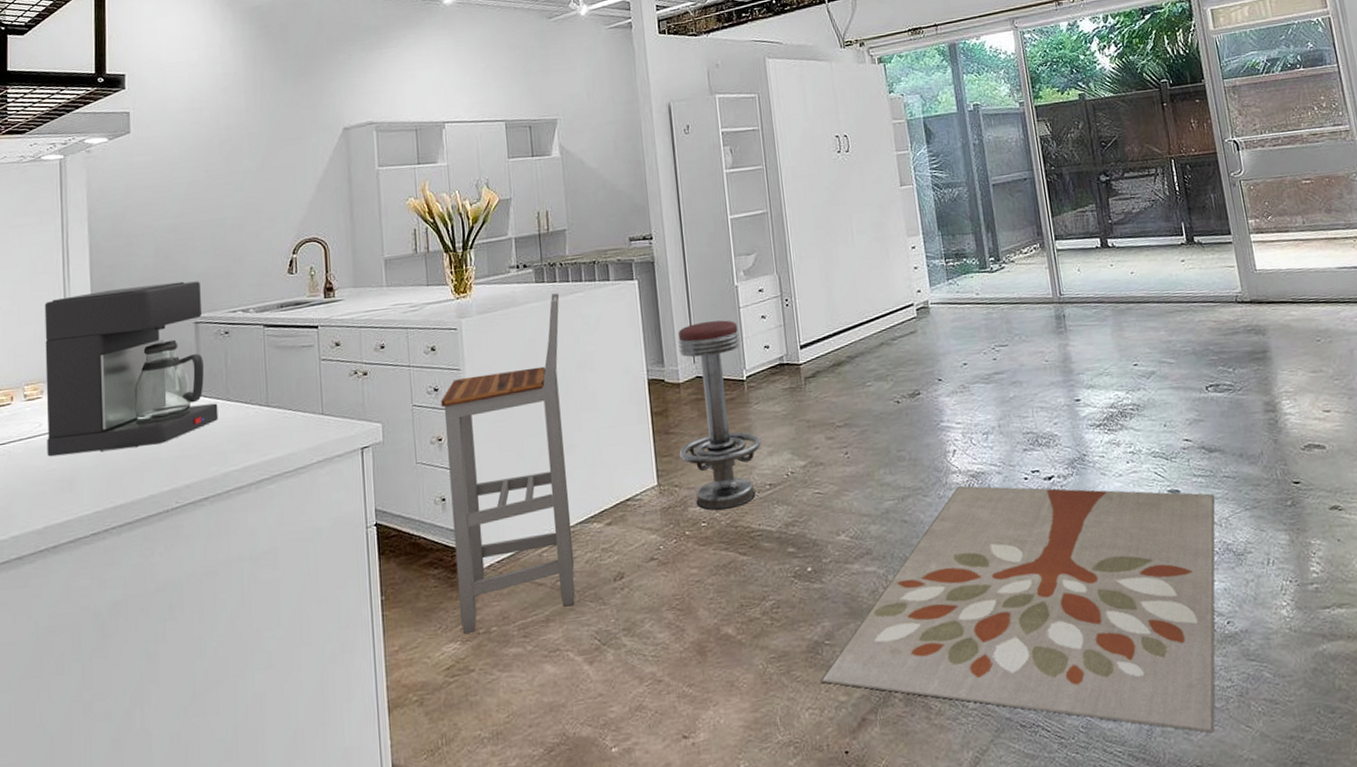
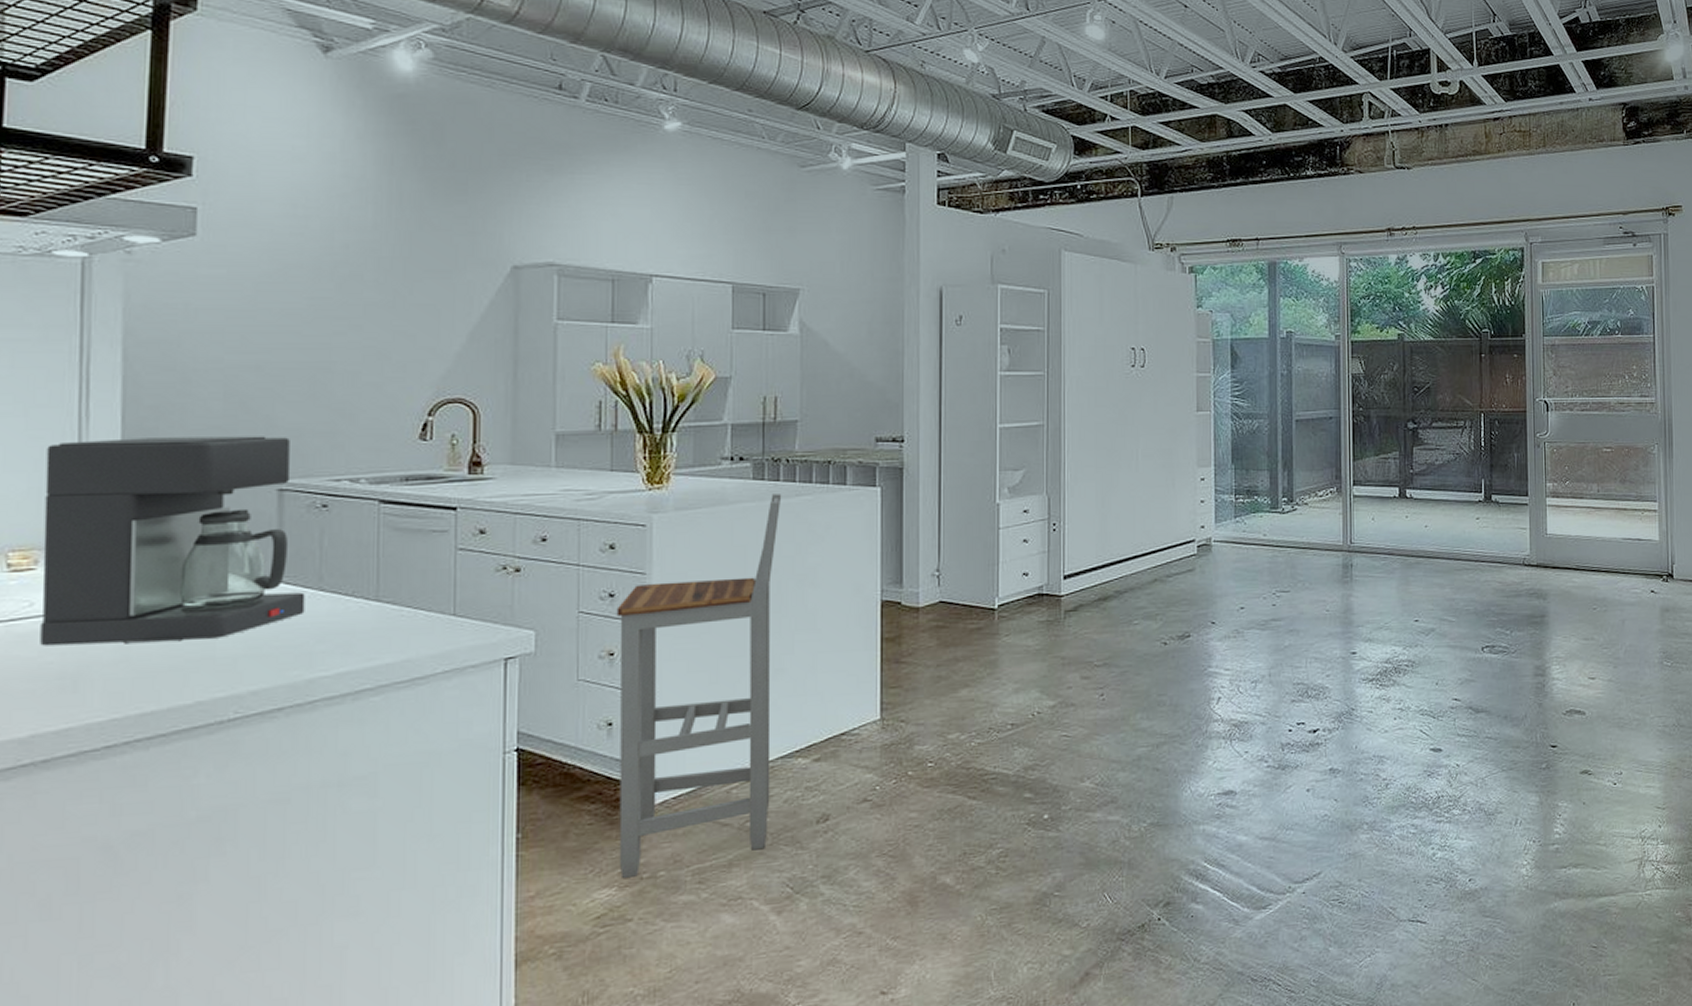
bar stool: present [678,320,762,511] -> none [910,541,1008,750]
area rug: present [821,486,1215,734] -> none [1045,735,1475,987]

